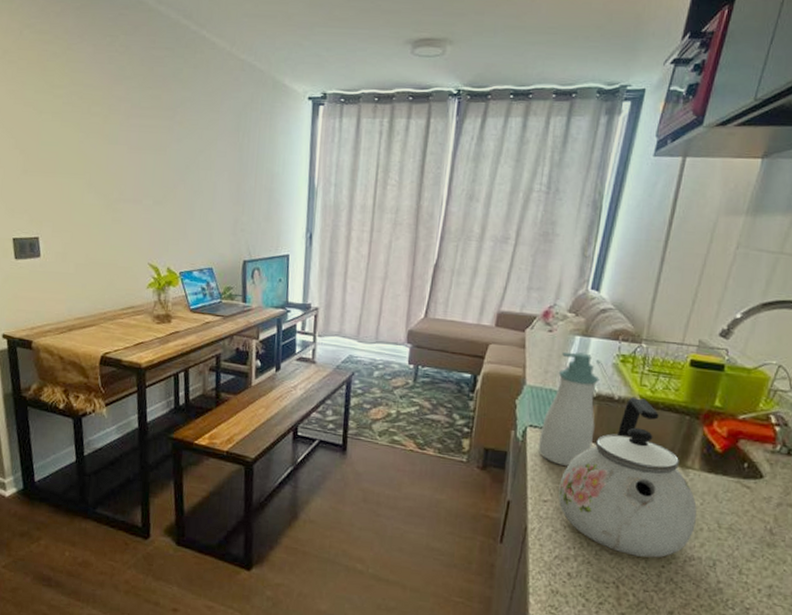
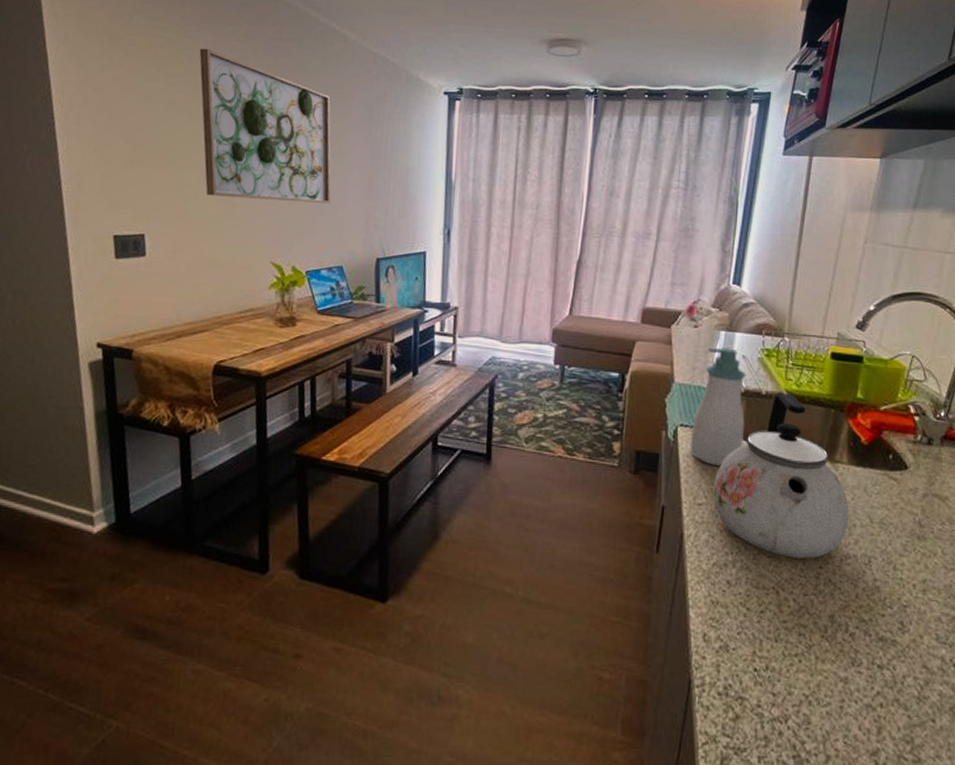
wall art: none [81,60,202,208] -> present [199,48,331,203]

